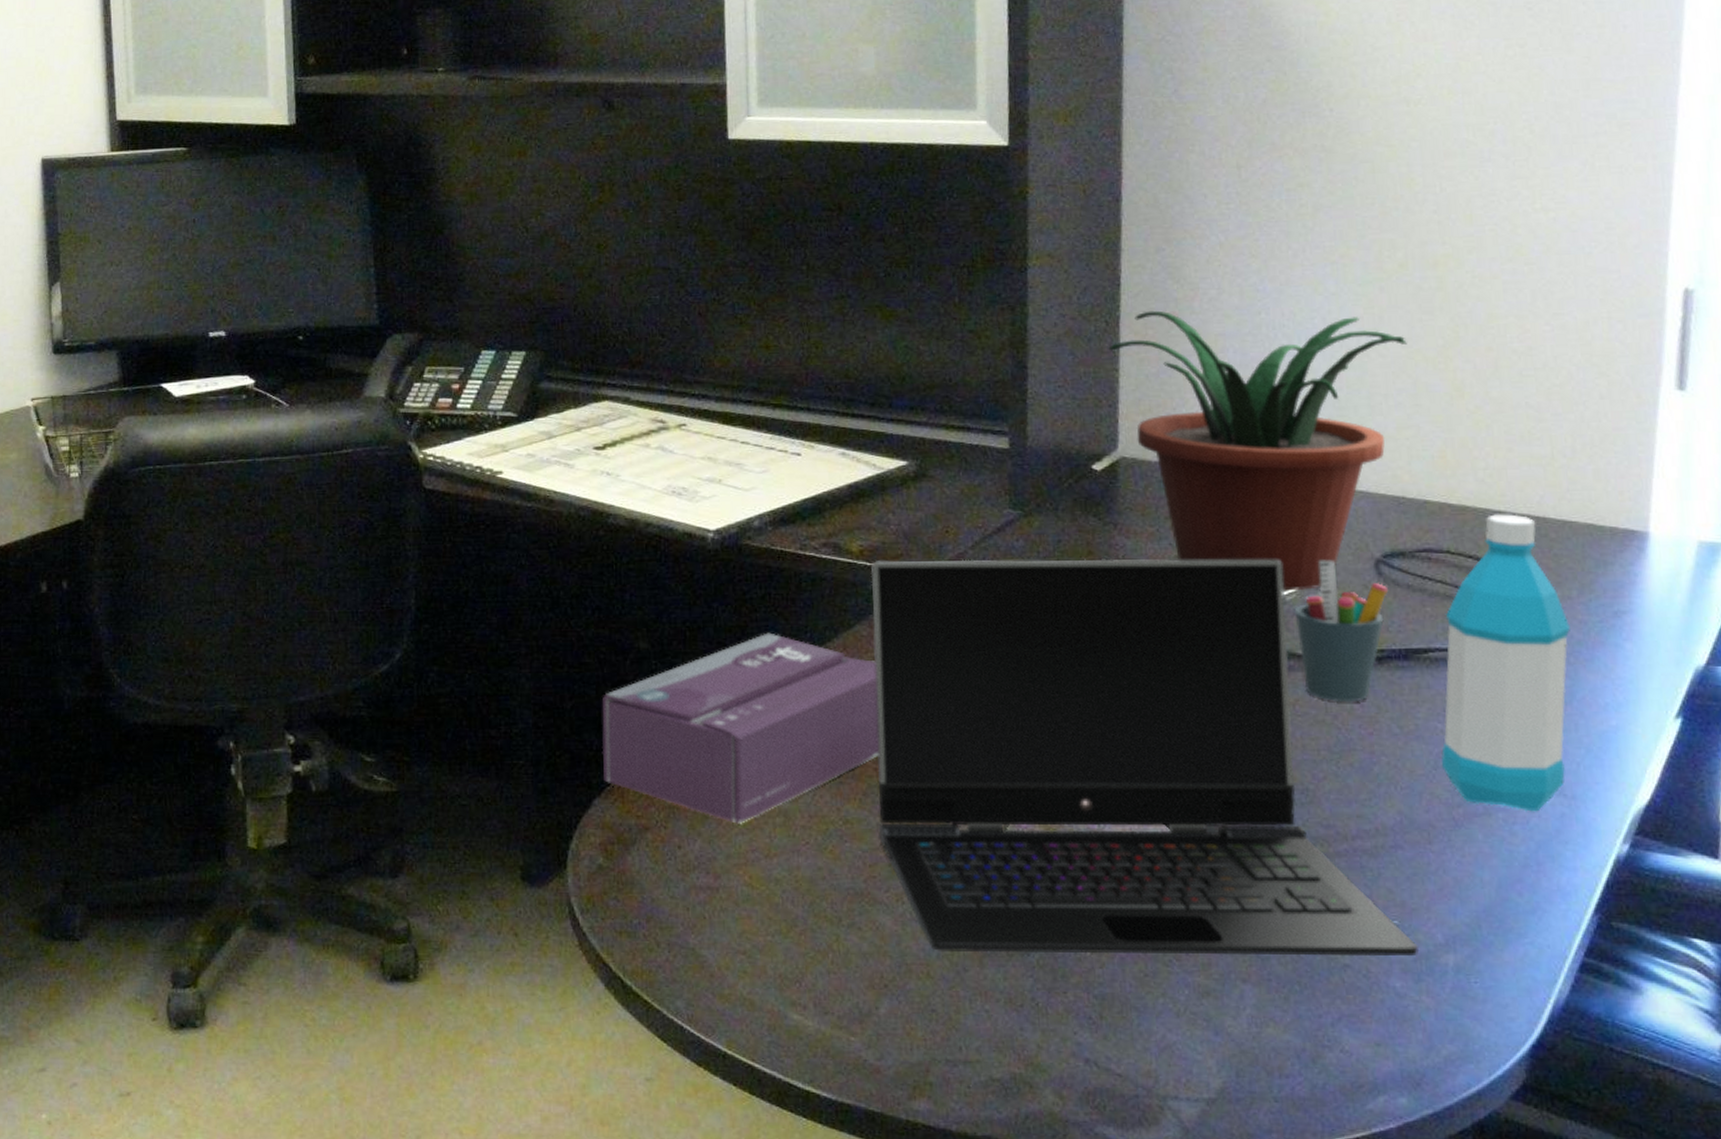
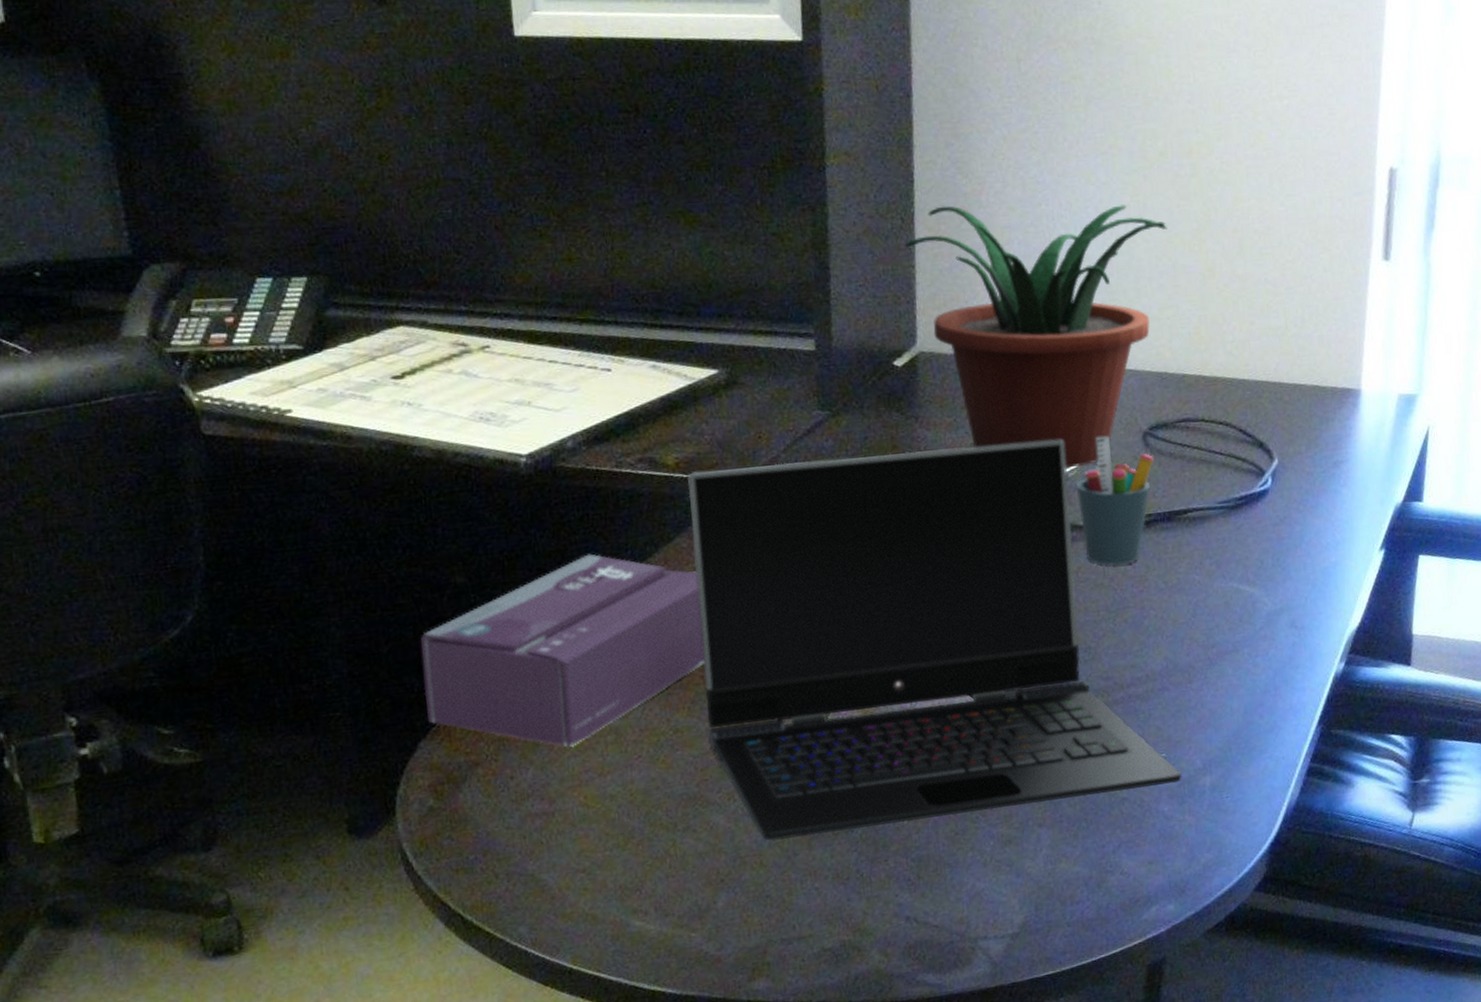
water bottle: present [1441,514,1570,812] -> none [1198,381,1300,645]

